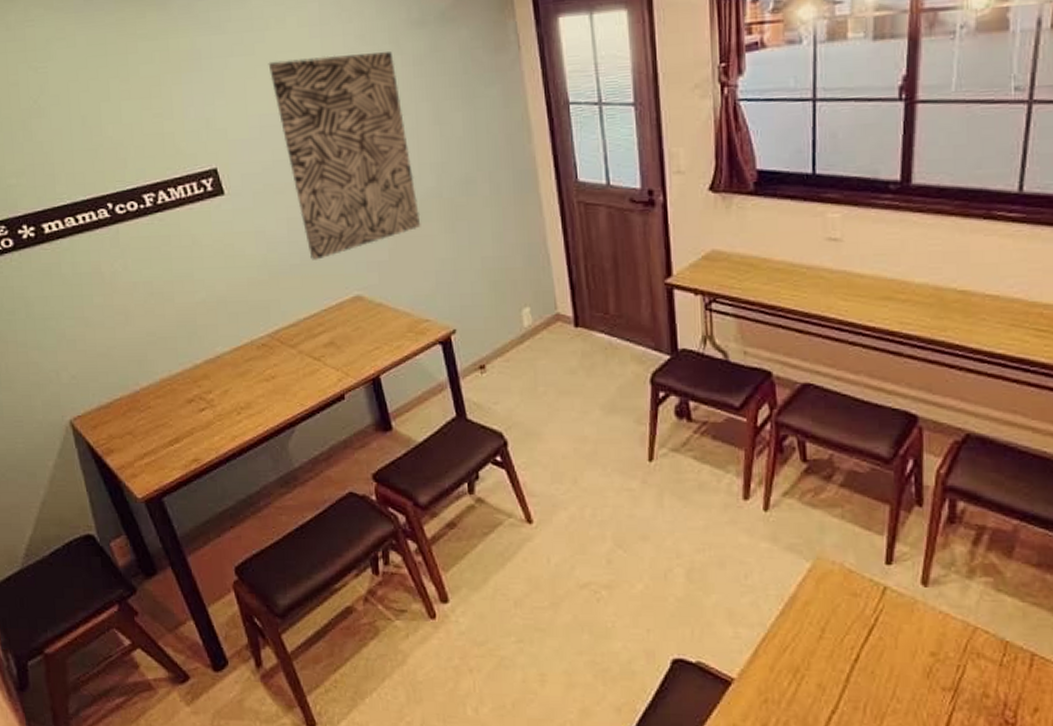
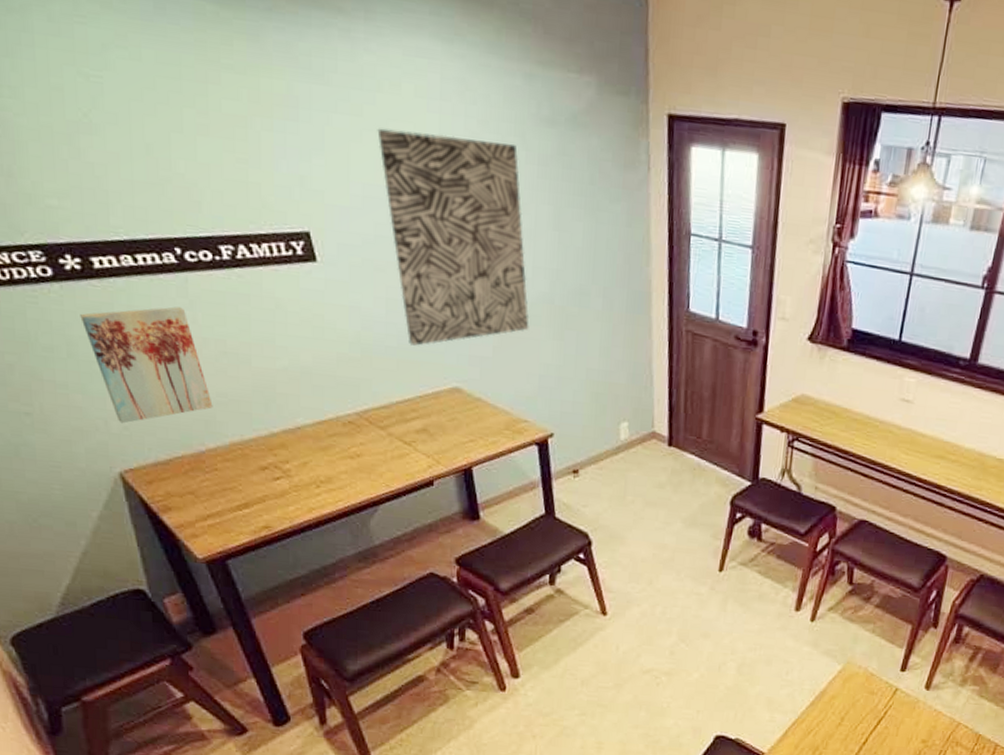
wall art: none [35,257,144,373] -> present [80,306,213,424]

